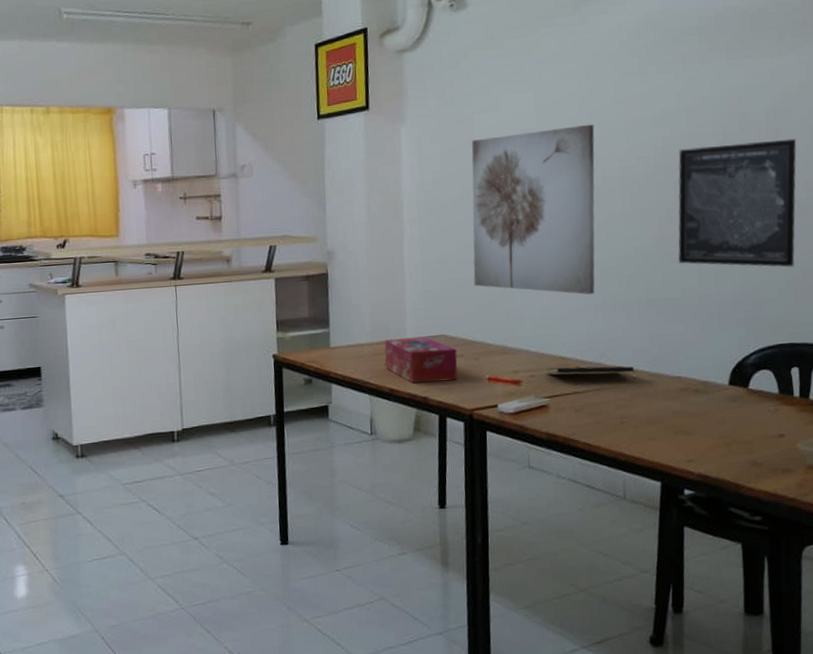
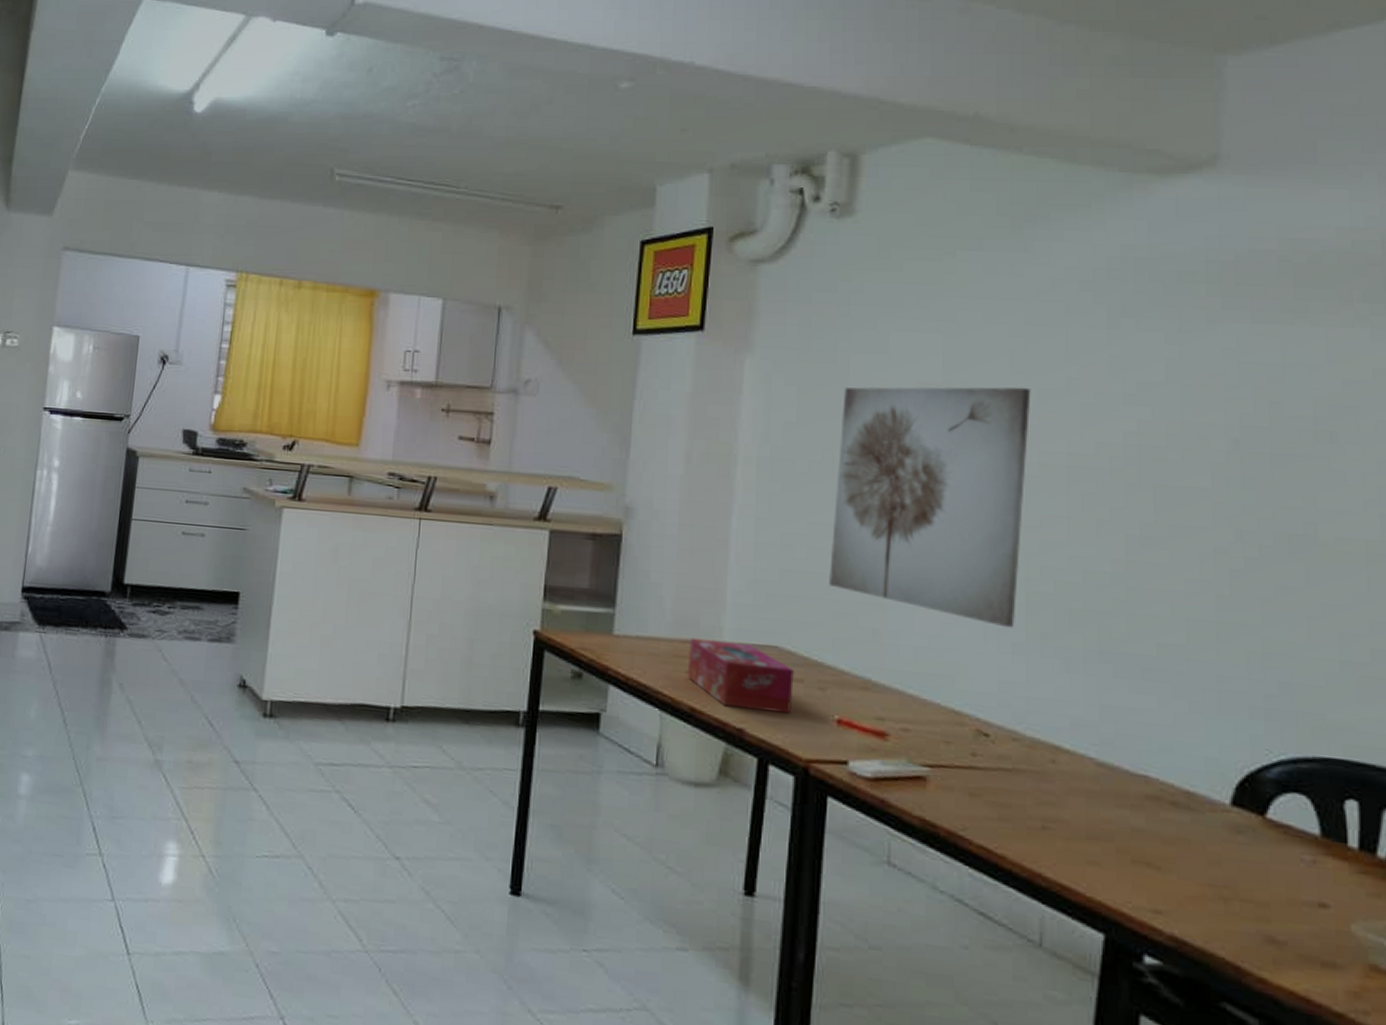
notepad: present [546,366,636,381] -> none [928,722,1072,769]
wall art: present [678,138,797,267] -> none [1154,440,1367,642]

